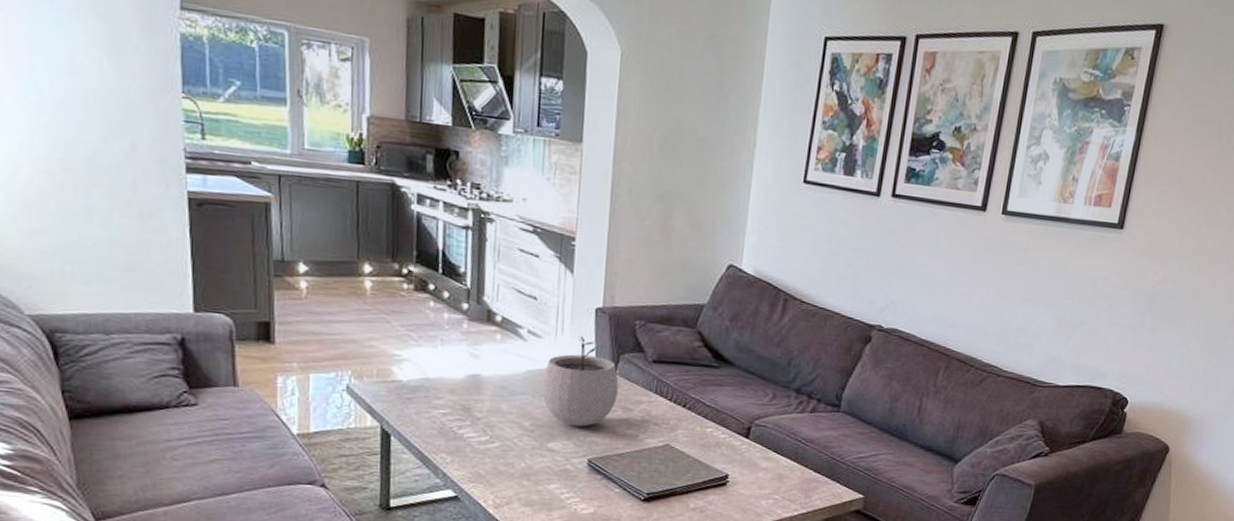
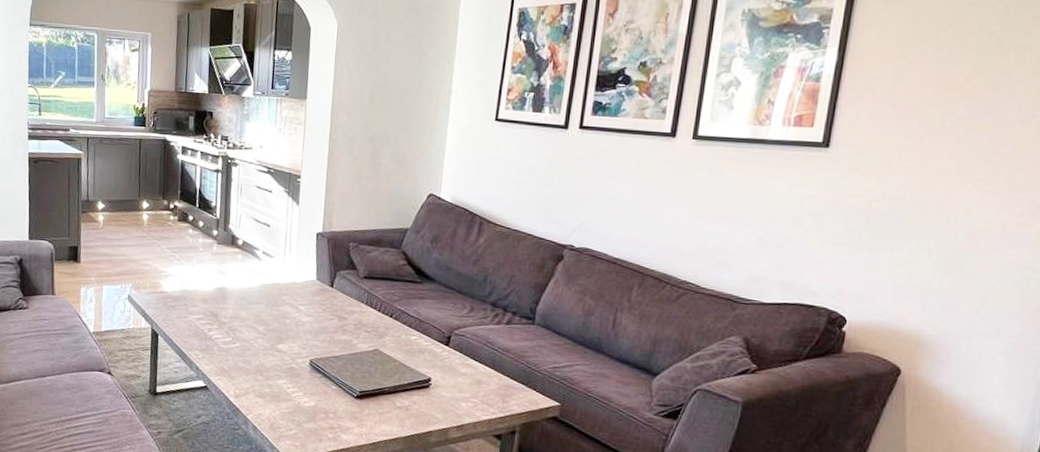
plant pot: present [542,335,619,427] -> none [273,255,336,332]

